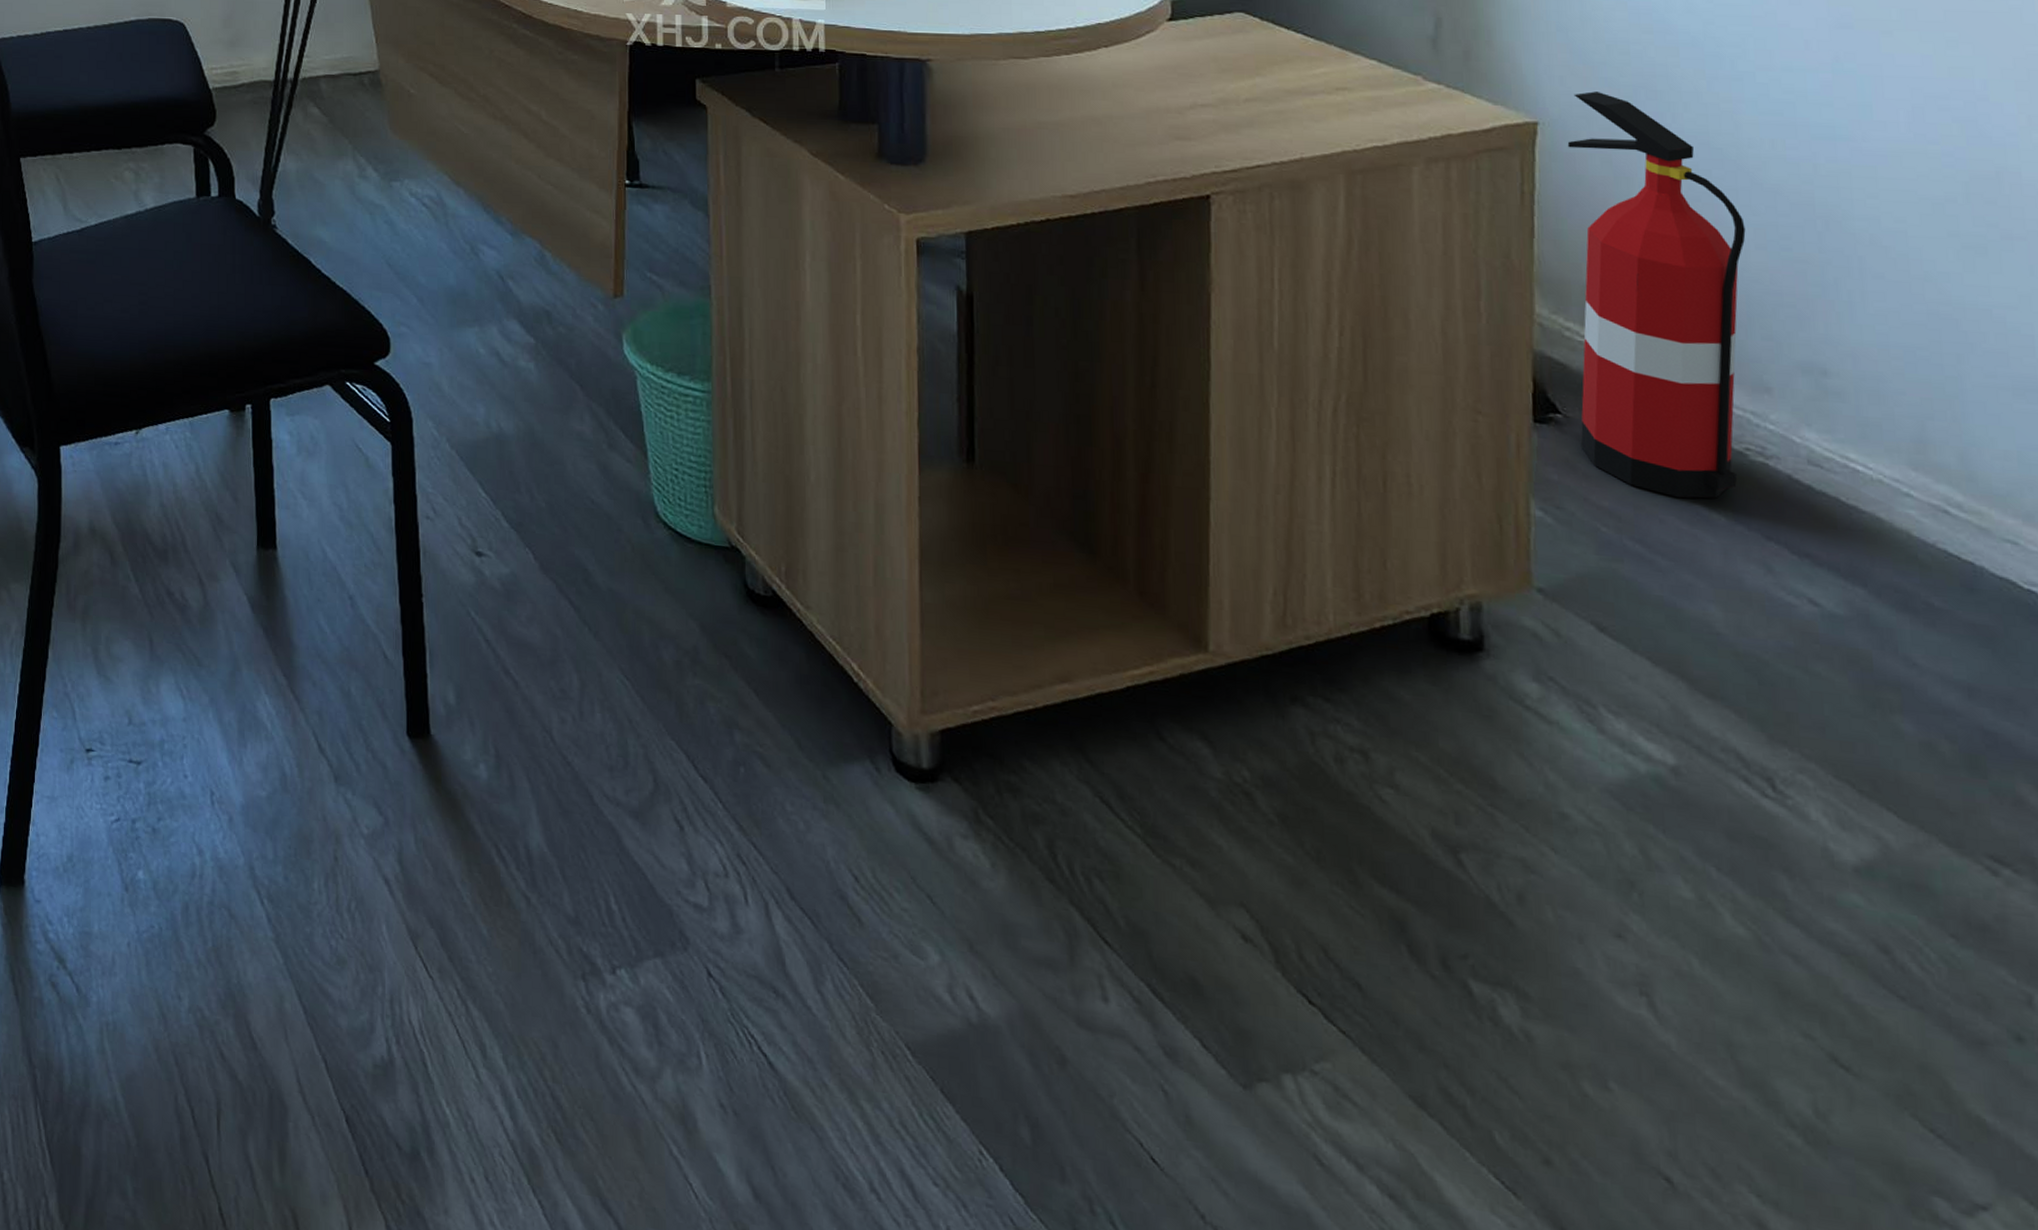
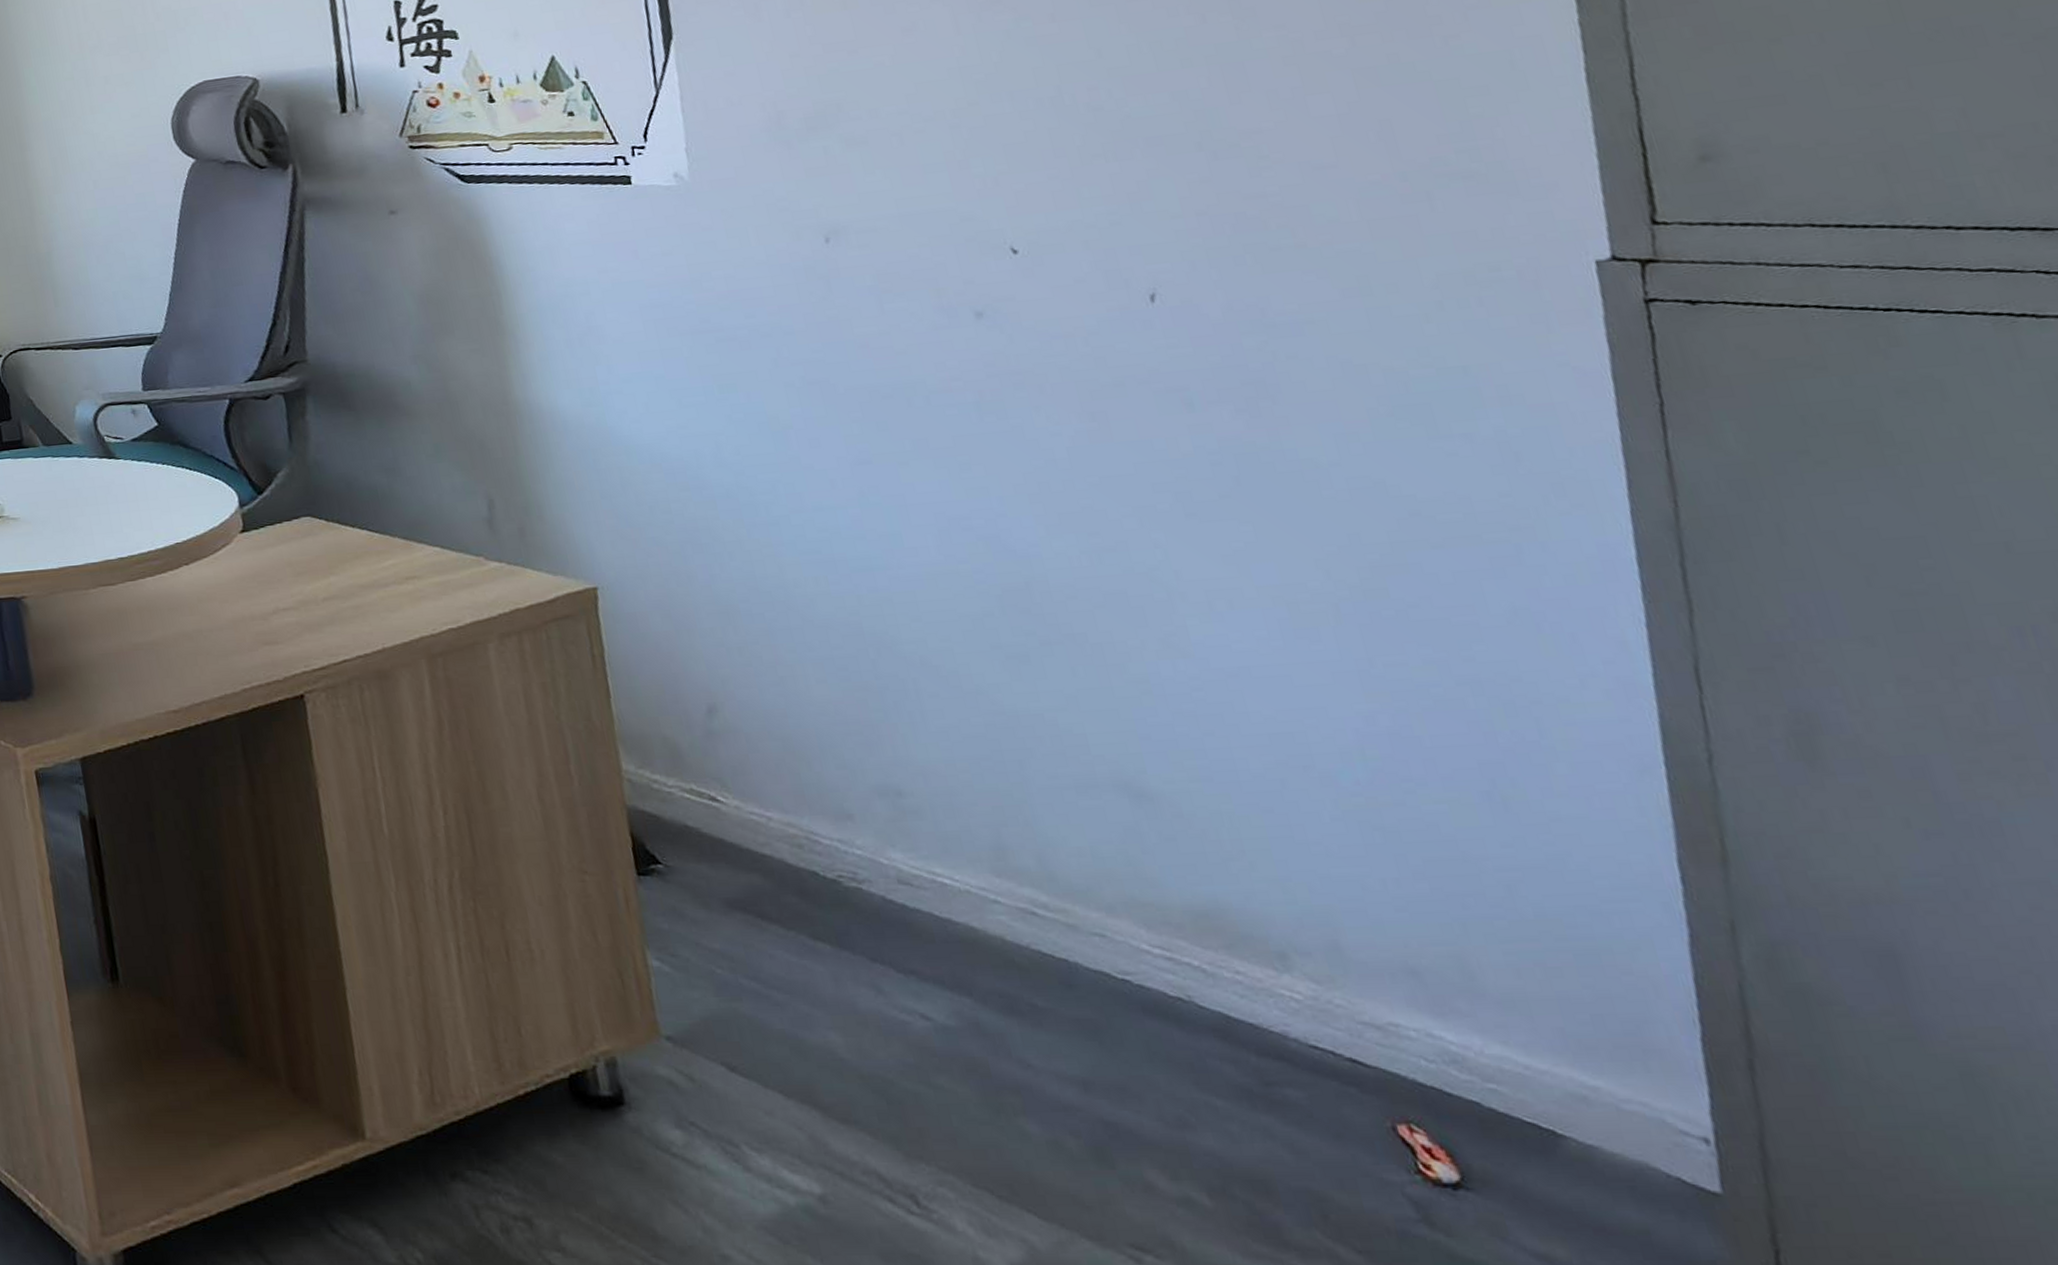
fire extinguisher: present [1567,91,1746,499] -> none [626,551,836,932]

